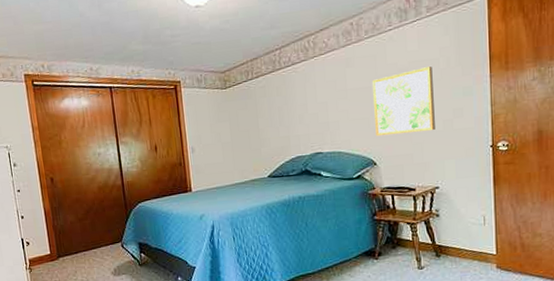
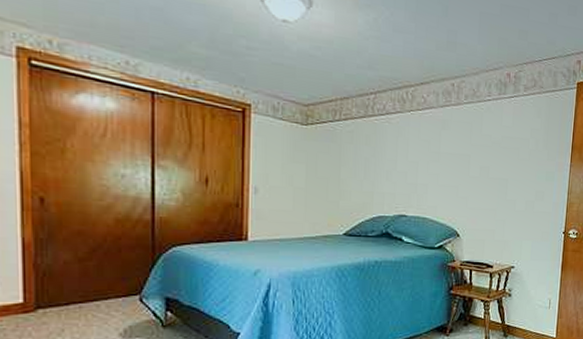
wall art: present [372,66,435,137] -> none [463,145,522,210]

